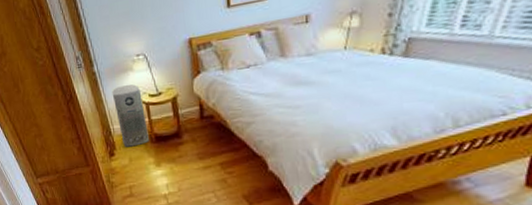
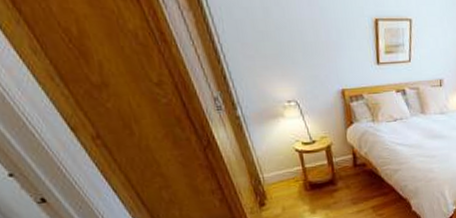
air purifier: present [112,84,149,147] -> none [260,132,303,196]

